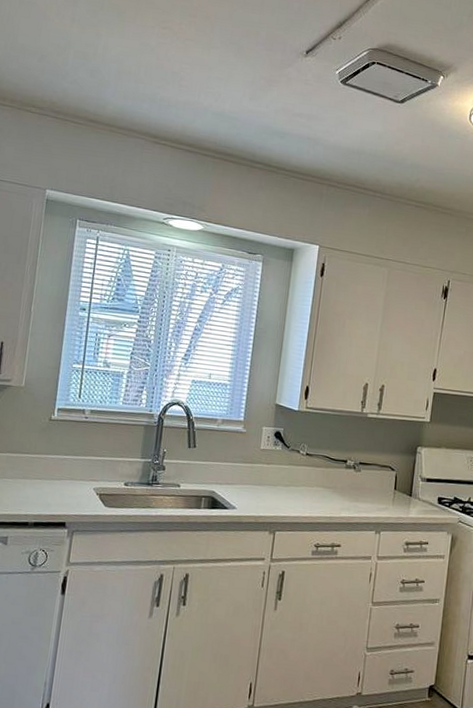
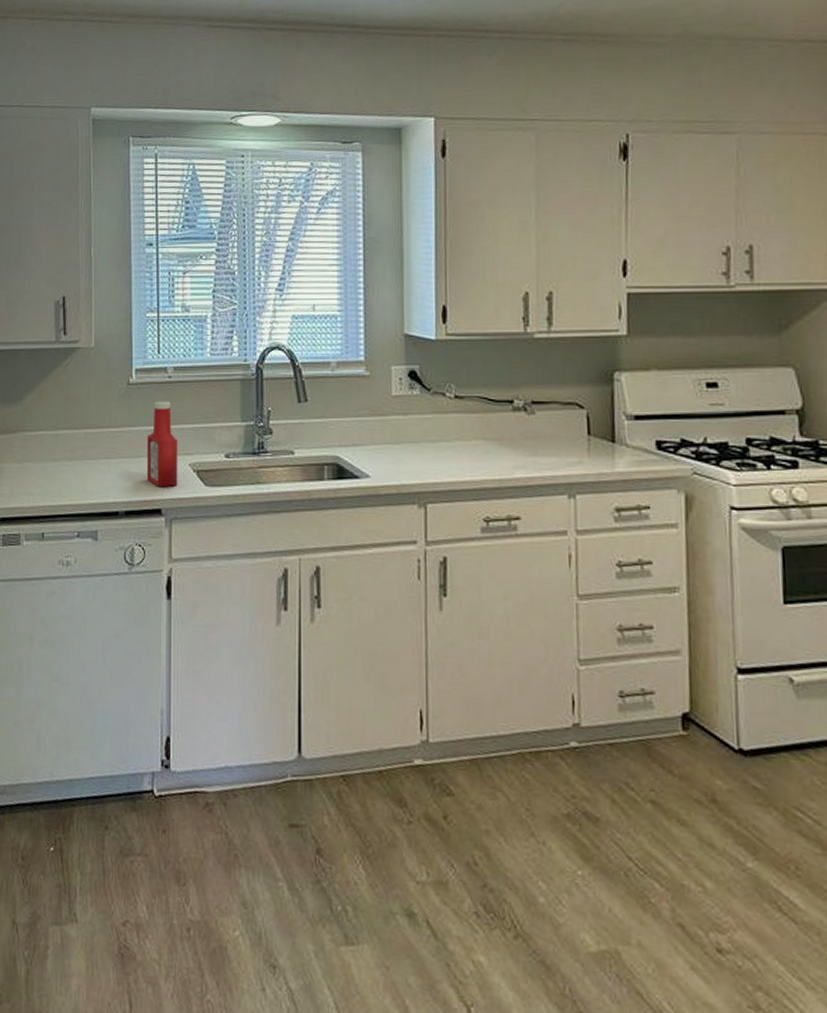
ketchup bottle: none [56,436,87,506] -> present [146,401,178,488]

